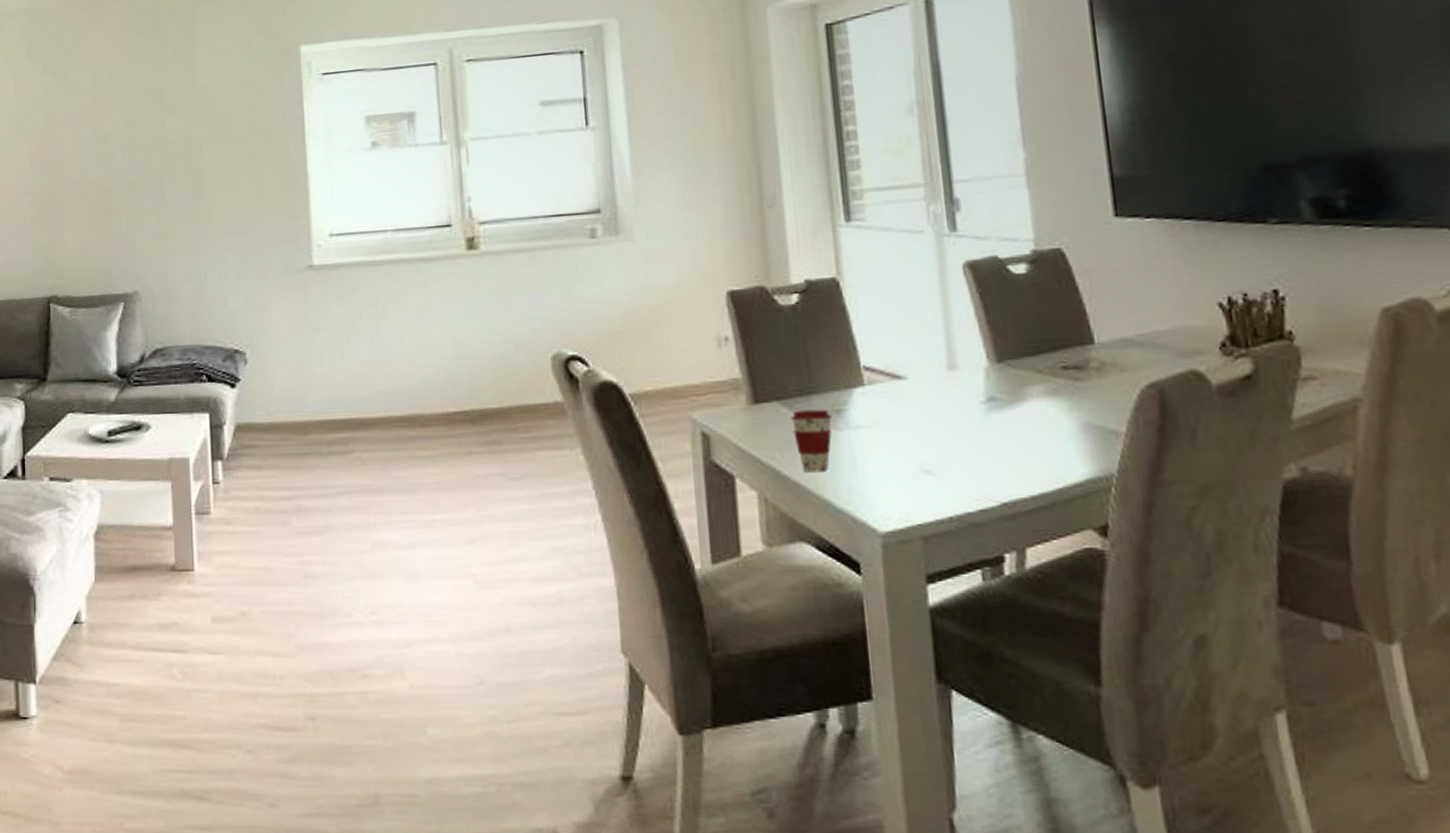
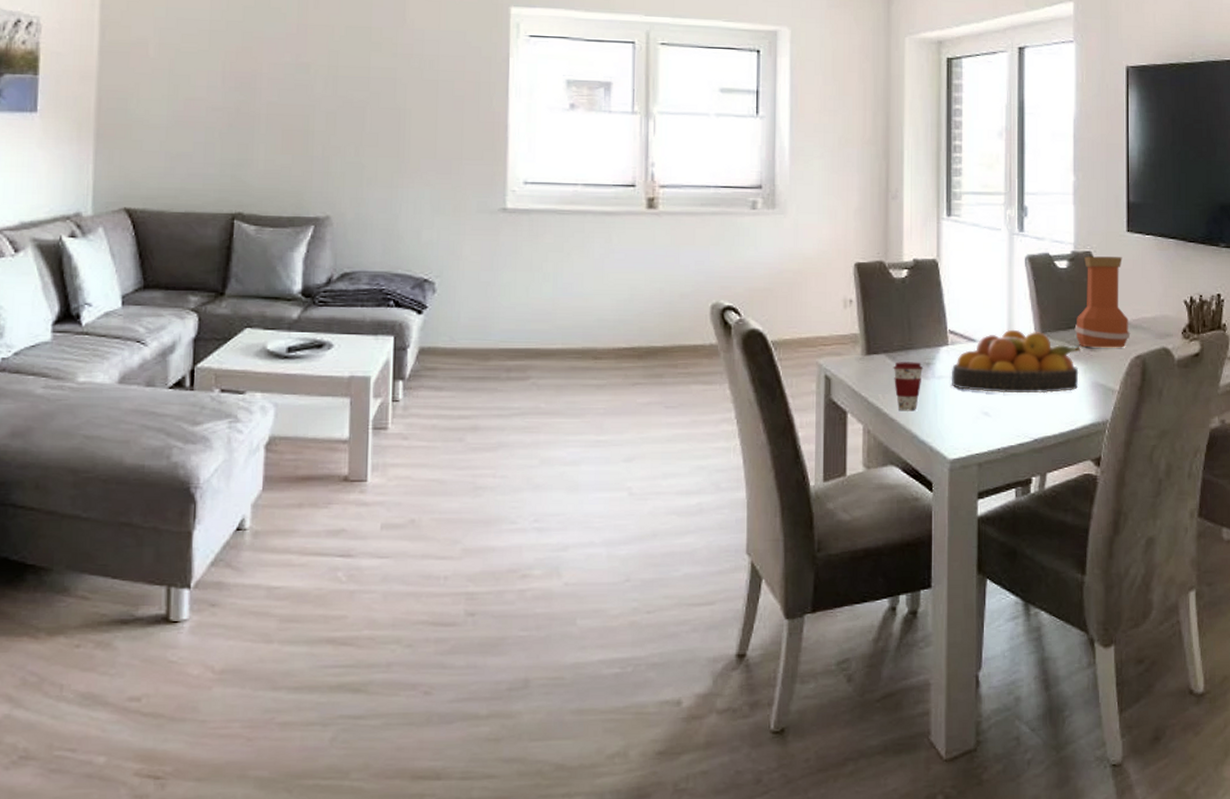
fruit bowl: none [872,359,1061,444] -> present [951,329,1081,394]
vase: none [1047,251,1136,377] -> present [1074,256,1131,348]

